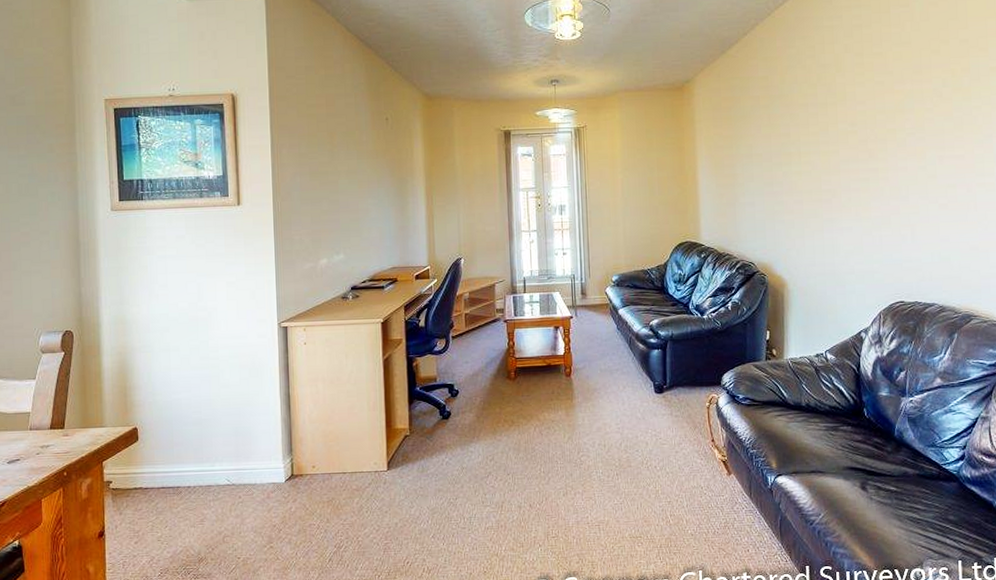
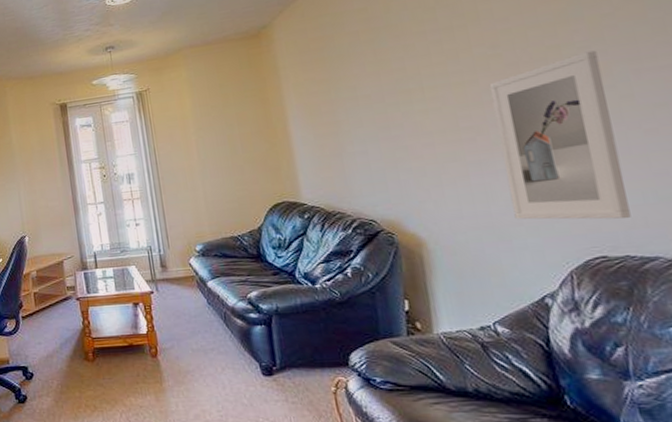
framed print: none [846,137,922,273] -> present [489,50,631,220]

